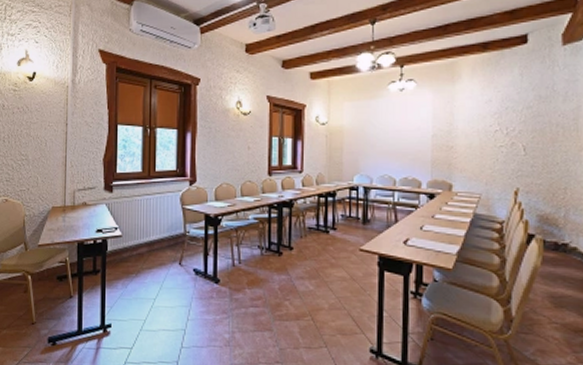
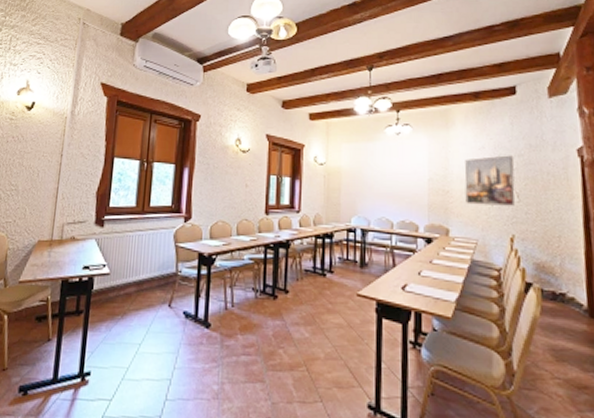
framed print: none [469,108,522,159] -> present [464,155,515,206]

